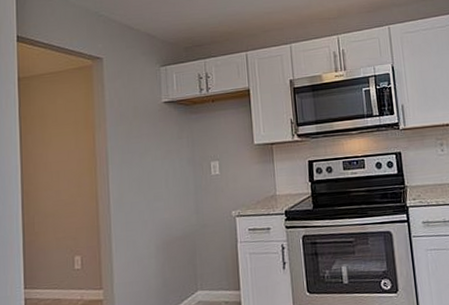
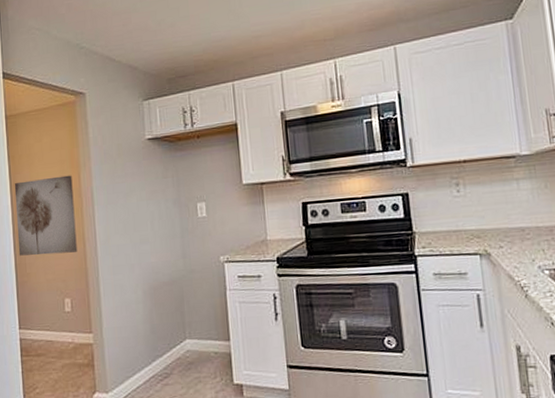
wall art: none [25,135,90,215] -> present [14,175,77,256]

